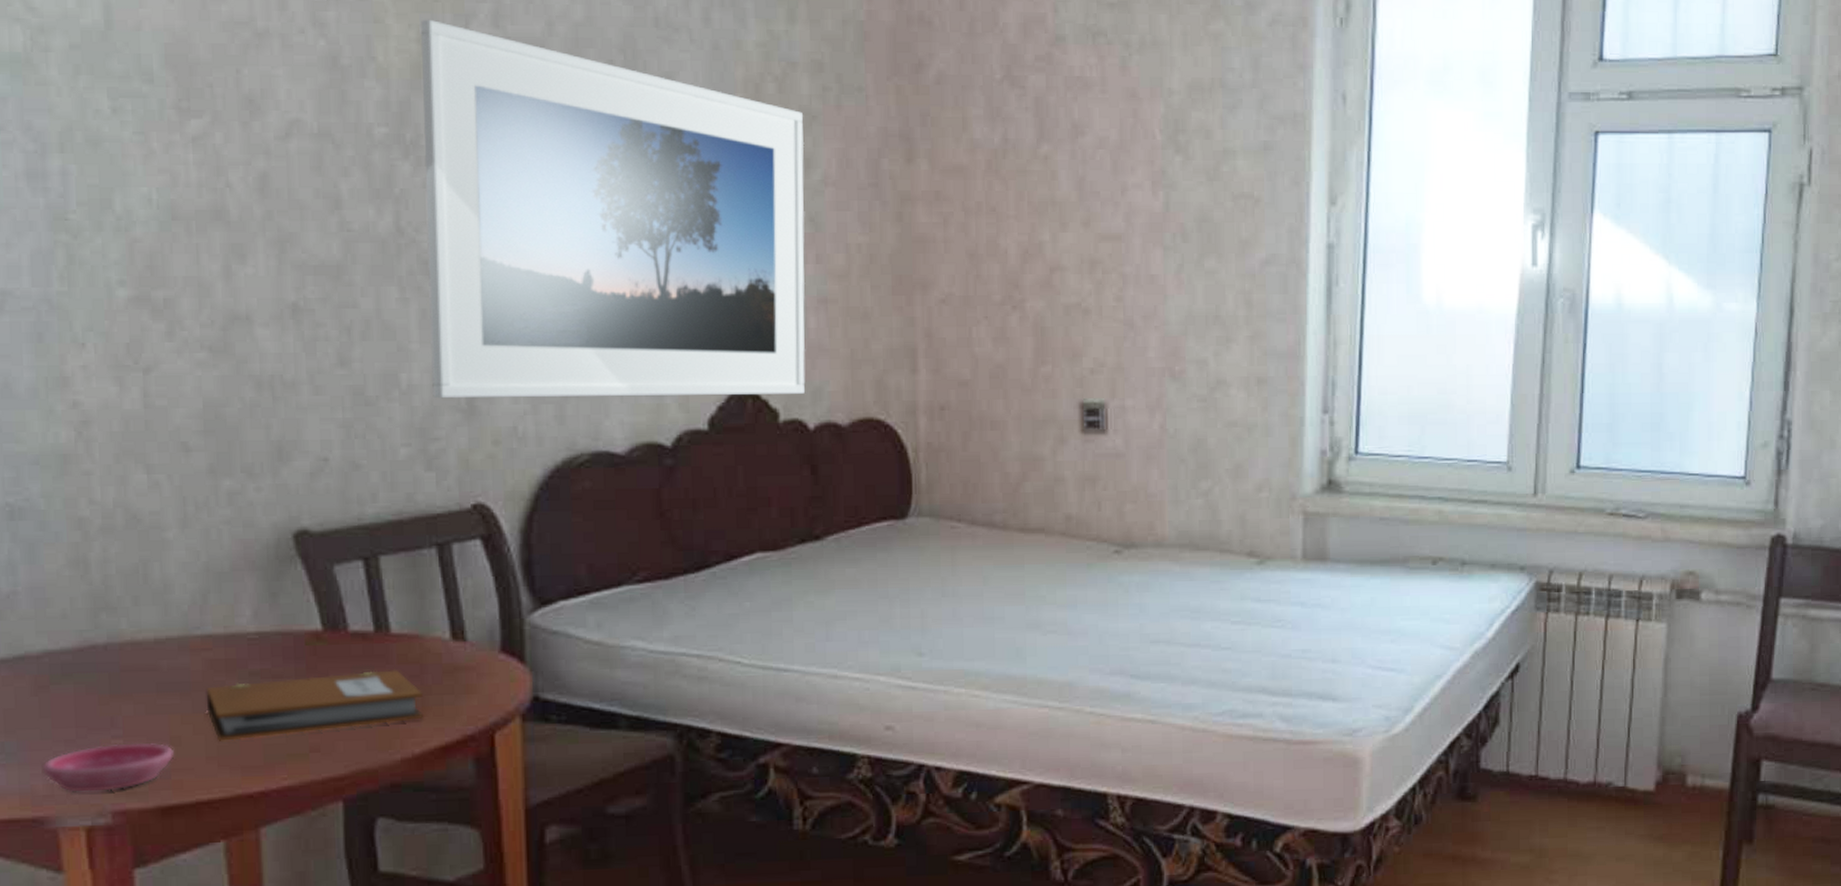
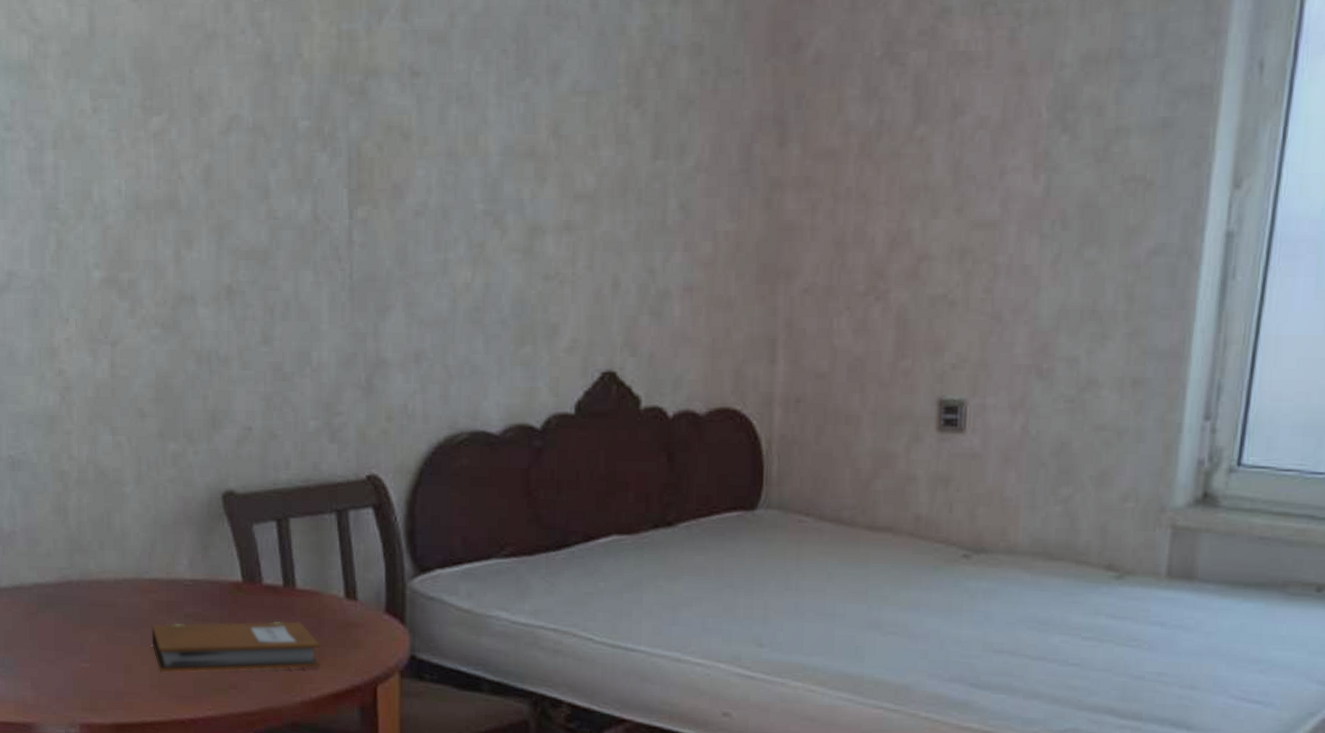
saucer: present [41,742,173,792] -> none [30,666,126,706]
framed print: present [421,19,806,399] -> none [338,15,680,383]

